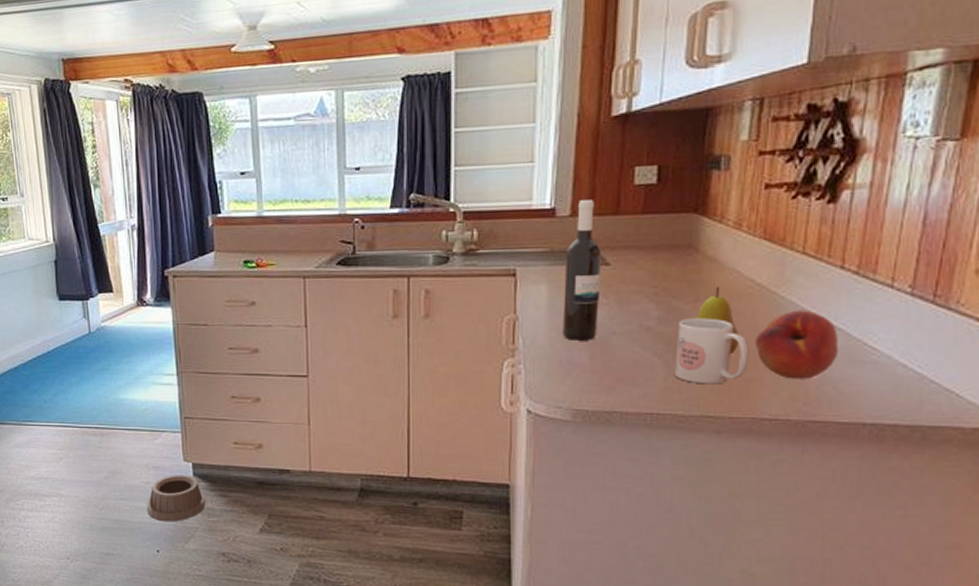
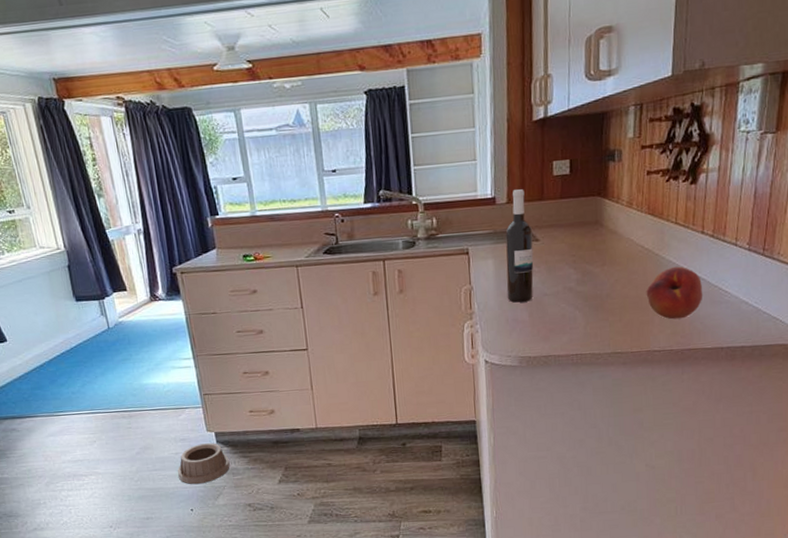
mug: present [675,318,749,385] -> none [591,277,643,329]
fruit: present [697,286,738,355] -> none [604,253,635,305]

